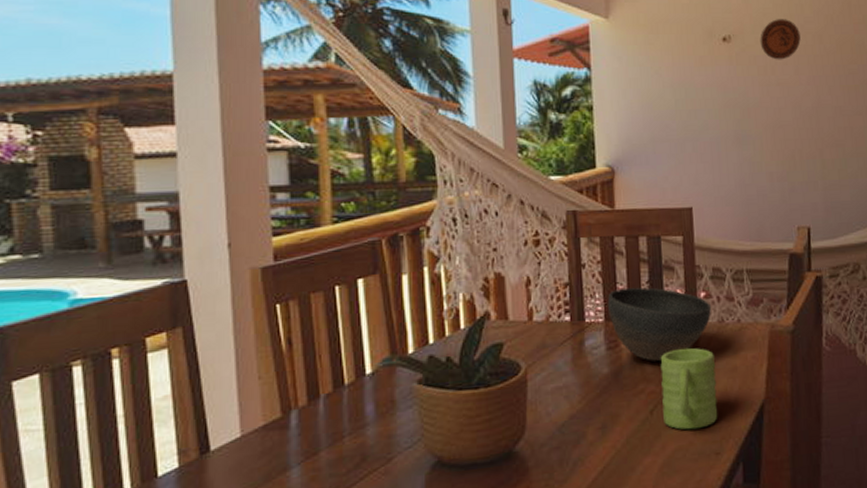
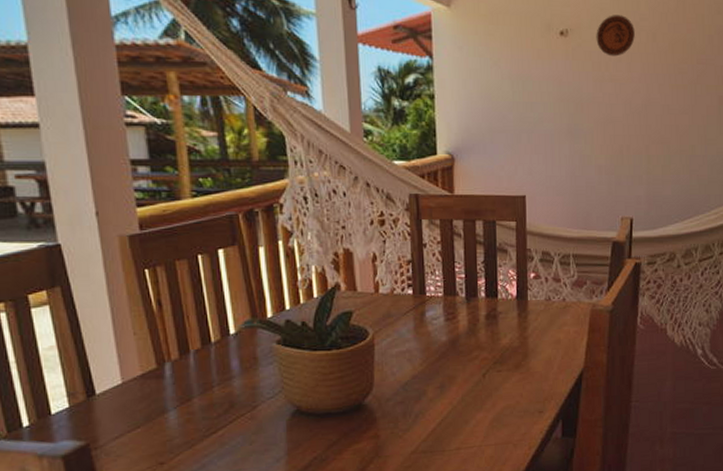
bowl: present [607,287,712,361] -> none [446,266,540,332]
mug: present [660,348,718,430] -> none [492,322,542,392]

